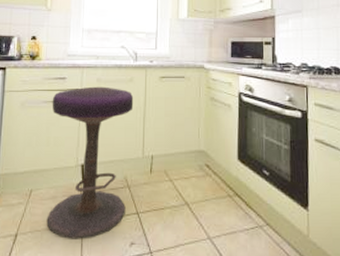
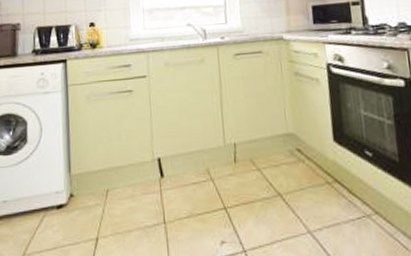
stool: present [46,86,134,239] -> none [118,70,212,241]

